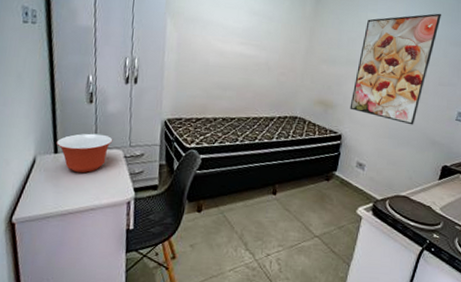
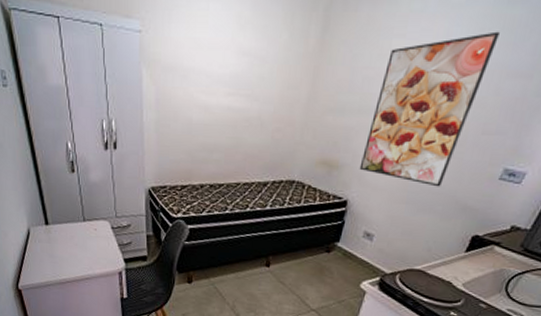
mixing bowl: present [56,133,113,173] -> none [45,204,99,244]

